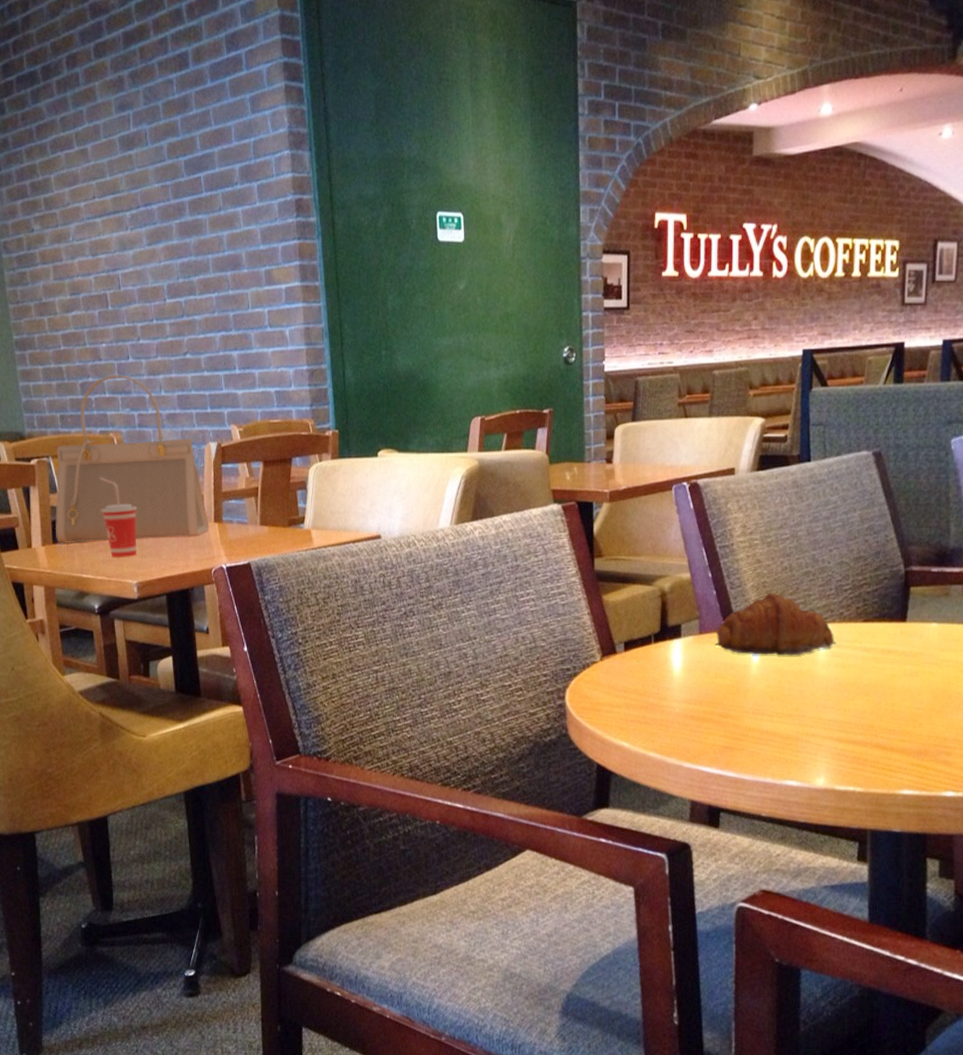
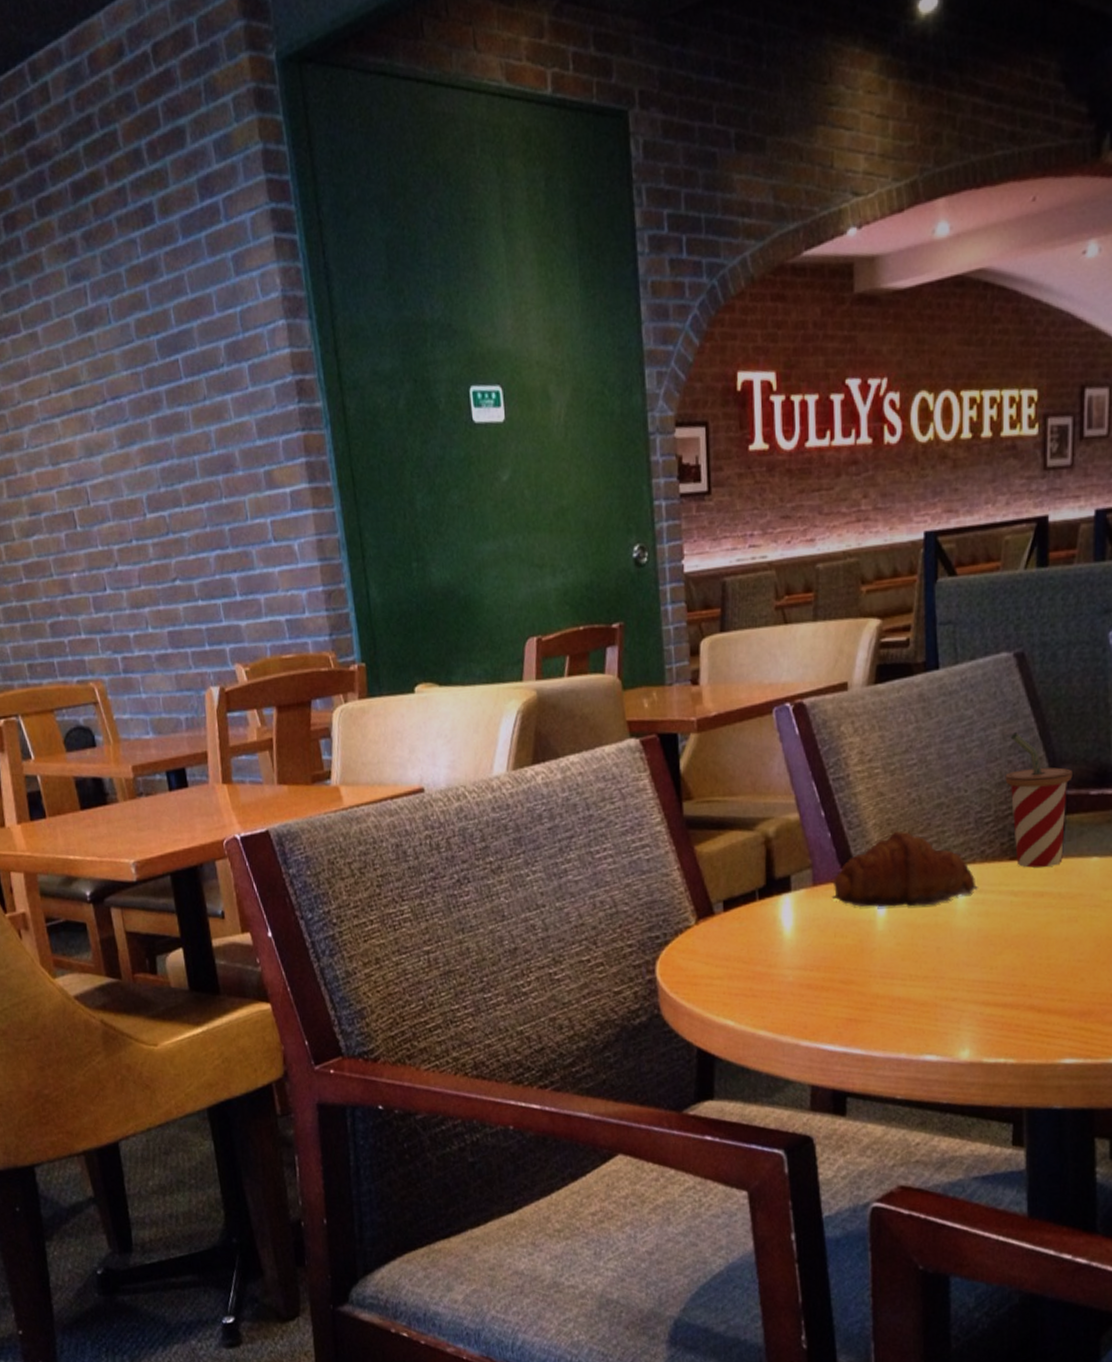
handbag: present [55,375,209,544] -> none [26,610,217,820]
beverage cup: present [99,477,137,557] -> none [80,736,132,833]
beverage cup: none [862,517,918,629] -> present [1005,732,1073,868]

